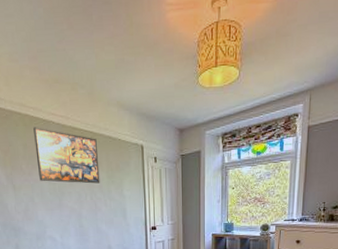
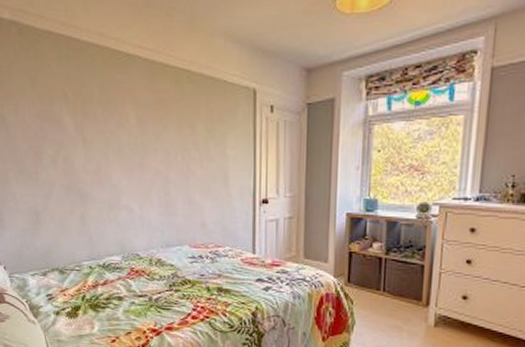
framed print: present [33,127,100,184] -> none [114,63,196,138]

